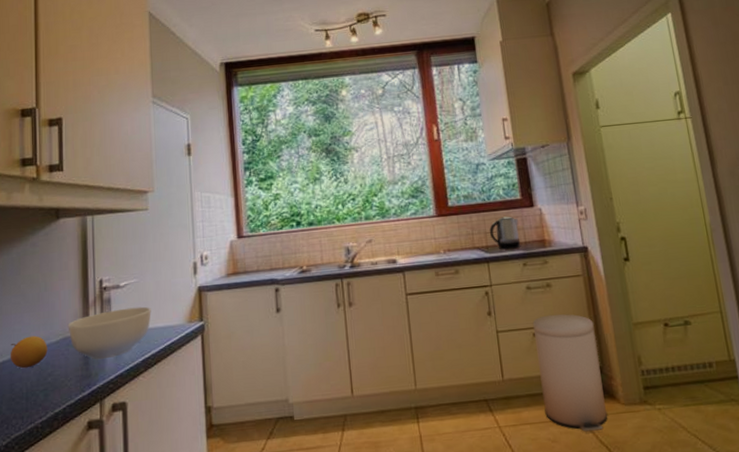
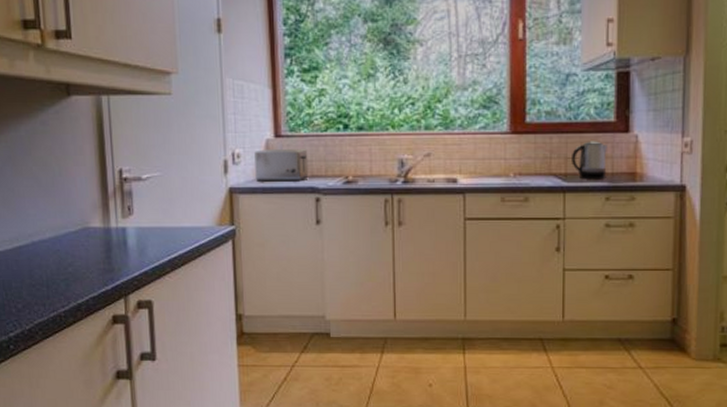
fruit: present [10,335,48,369] -> none [26,223,67,256]
bowl: present [67,306,151,360] -> none [86,203,177,255]
toaster: none [220,245,268,280] -> present [254,148,309,183]
pedal bin: present [532,314,608,432] -> none [605,257,677,382]

